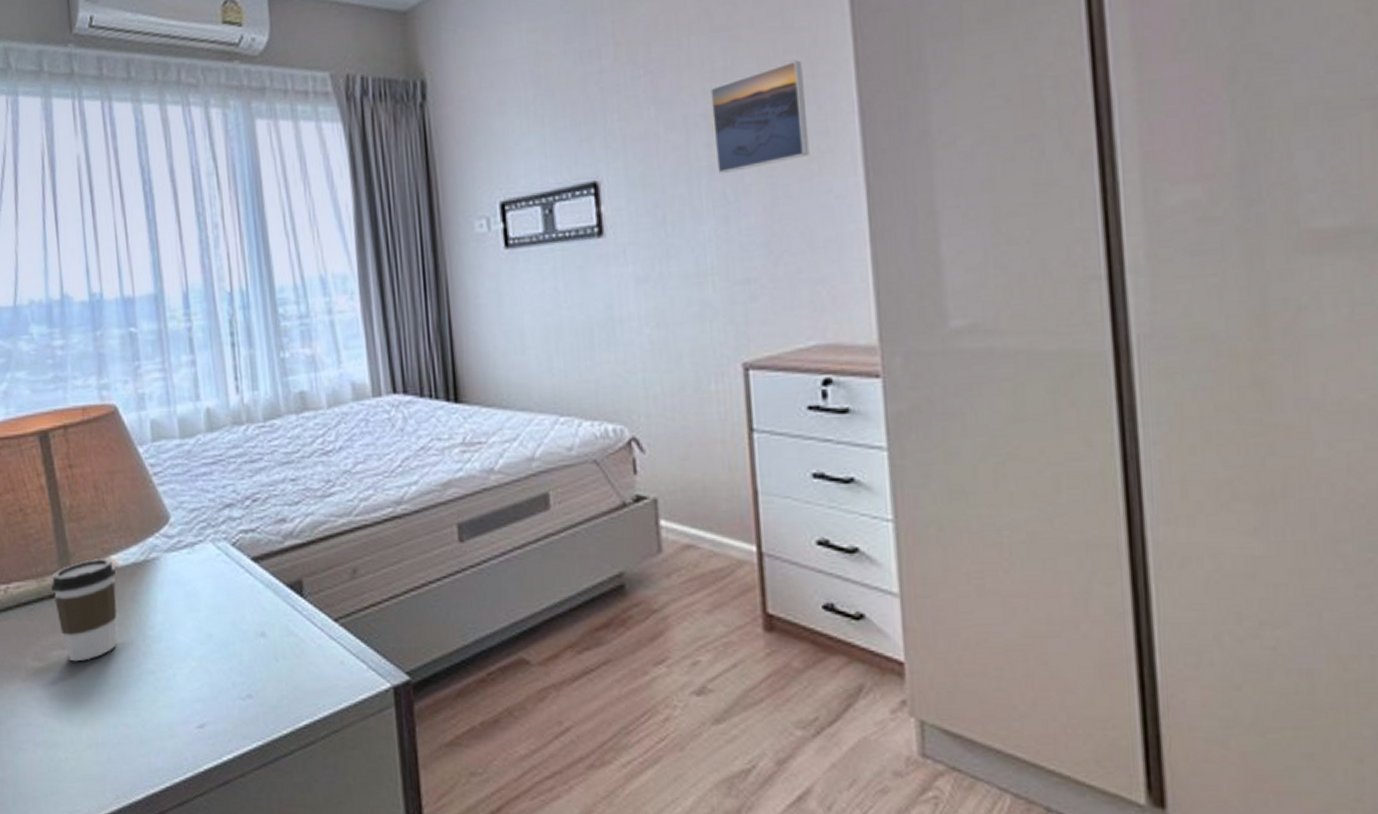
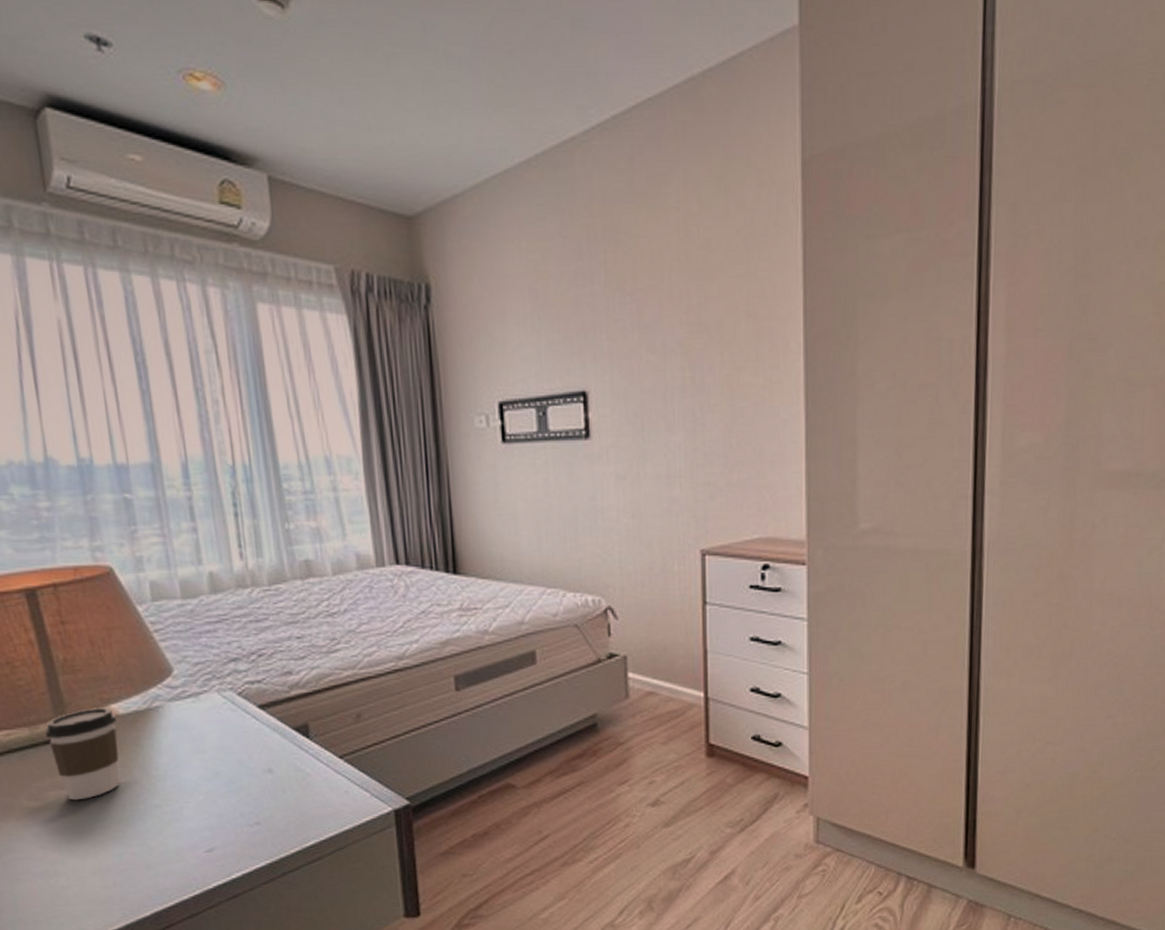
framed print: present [710,60,810,175] -> none [686,304,764,394]

